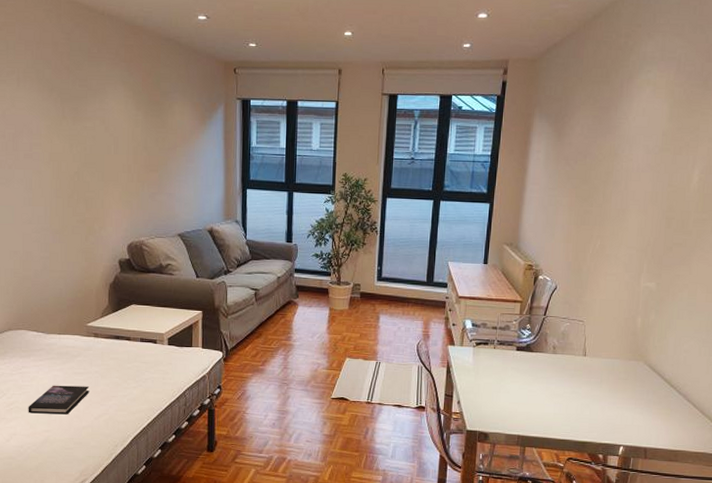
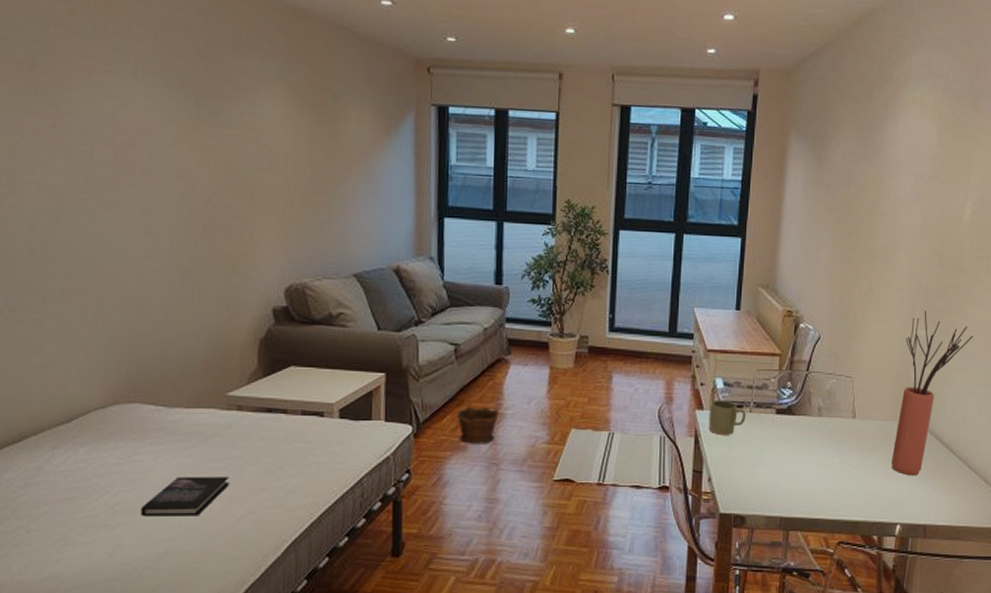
clay pot: none [257,338,289,368] -> present [457,406,499,444]
mug: none [458,337,491,367] -> present [708,400,746,435]
vase: none [617,265,696,406] -> present [892,311,973,476]

